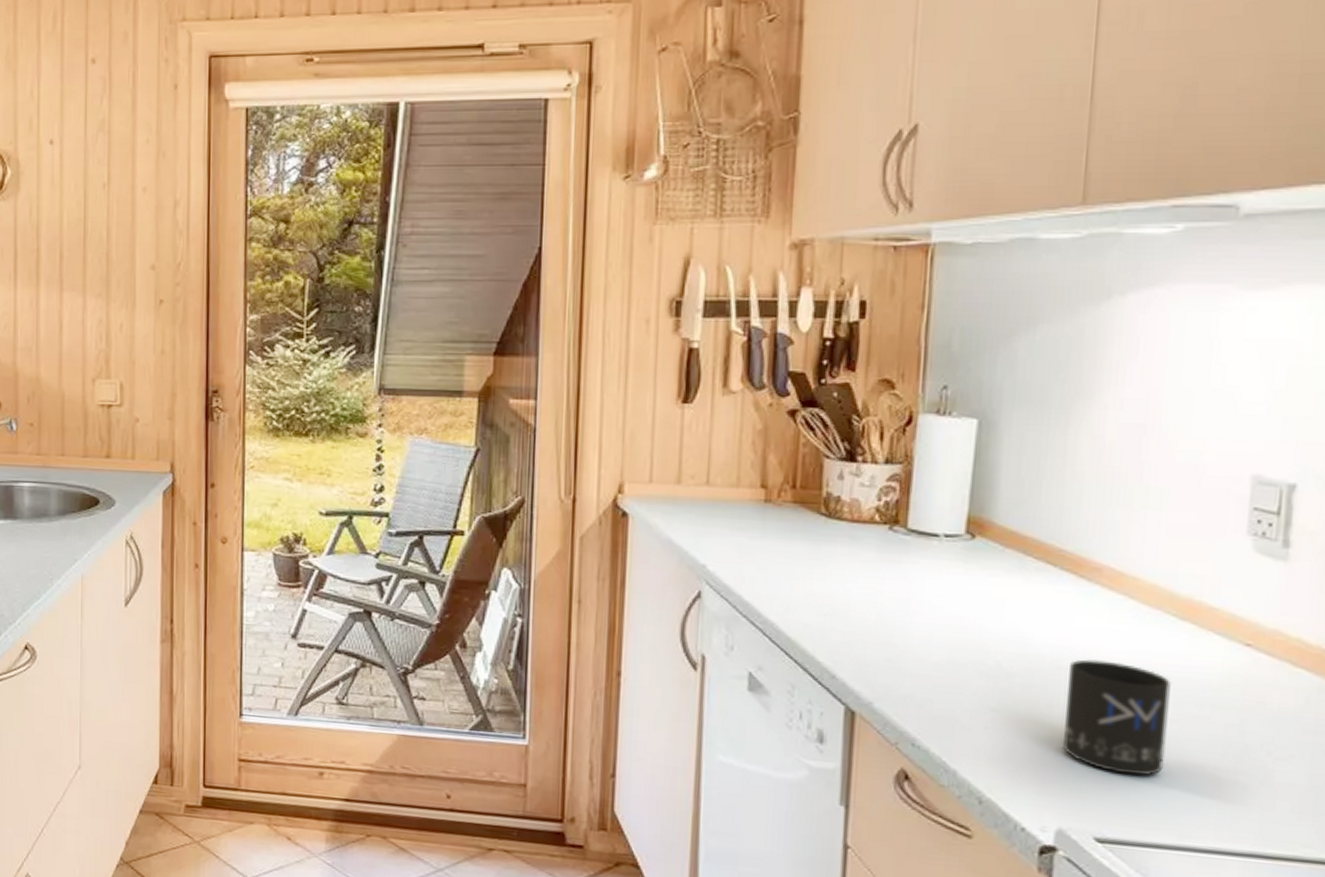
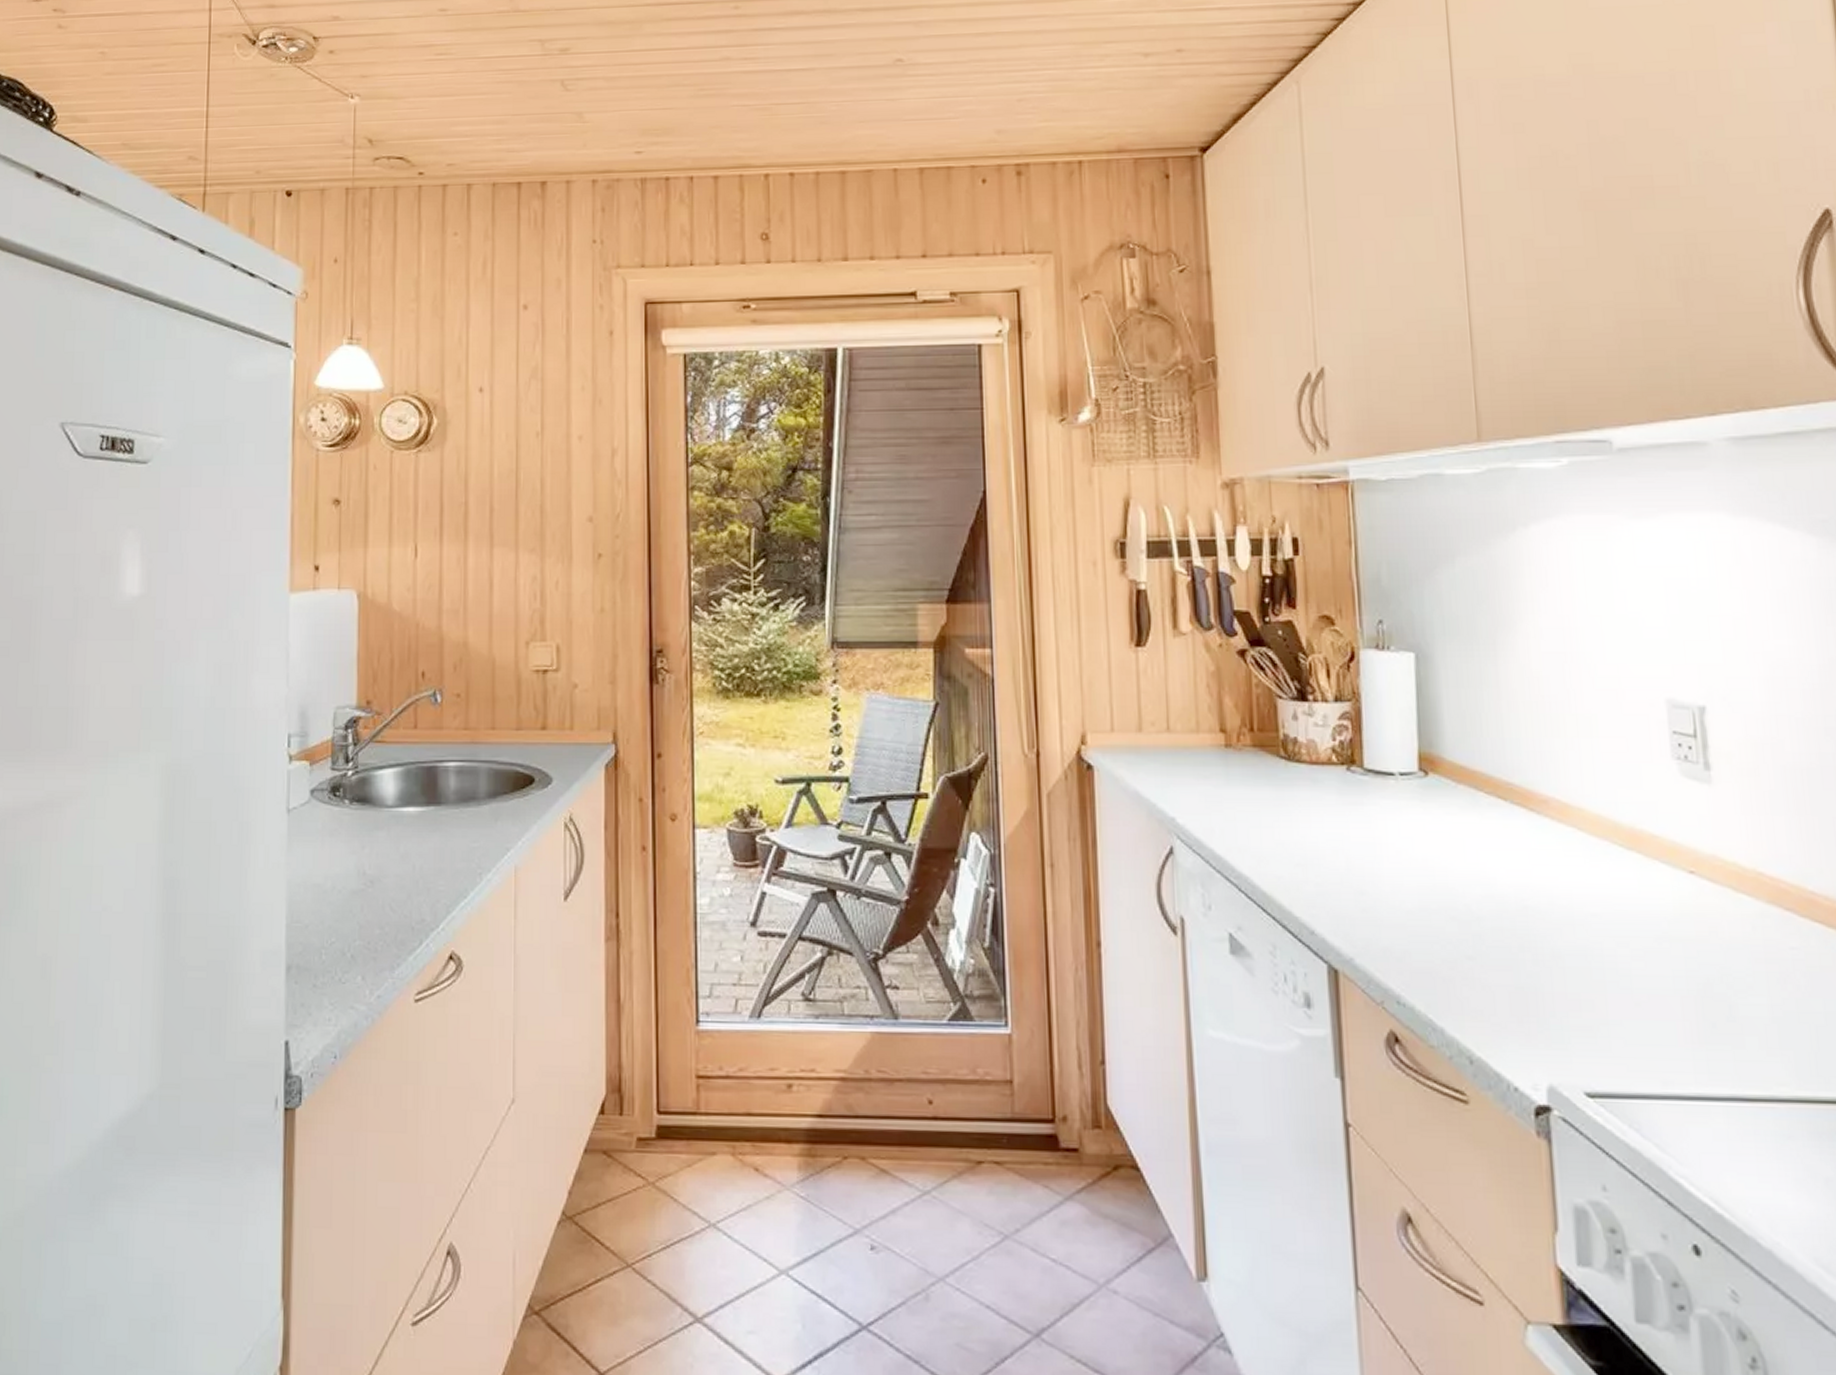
mug: present [1063,659,1171,776] -> none [1534,897,1637,1020]

